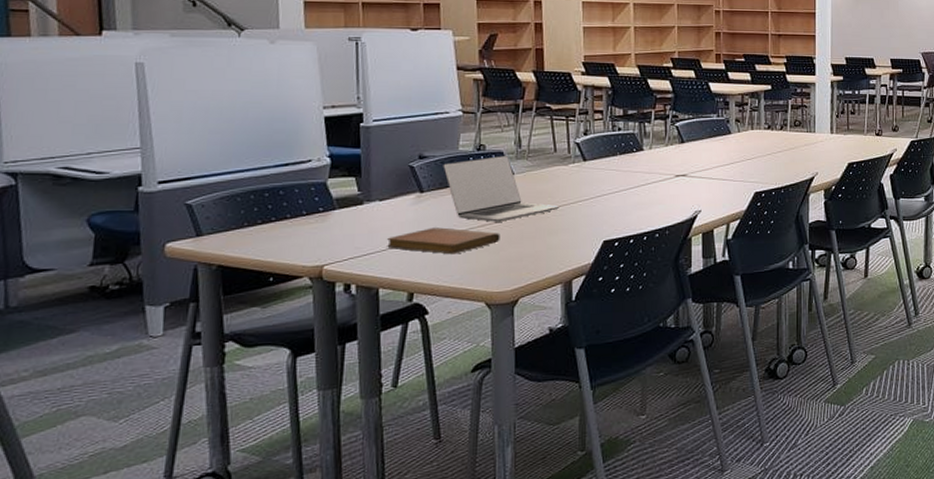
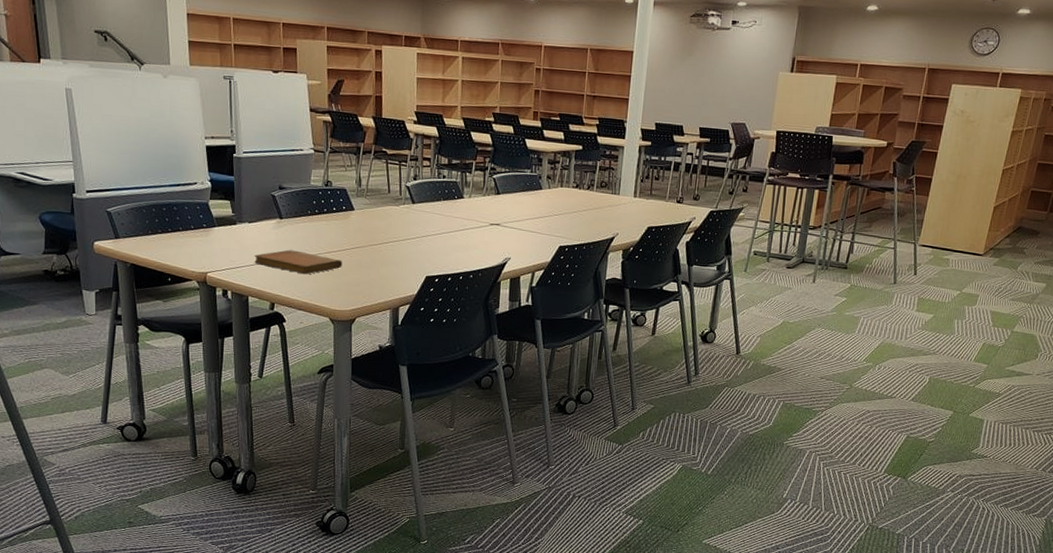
laptop: present [443,155,560,222] -> none [298,192,392,251]

